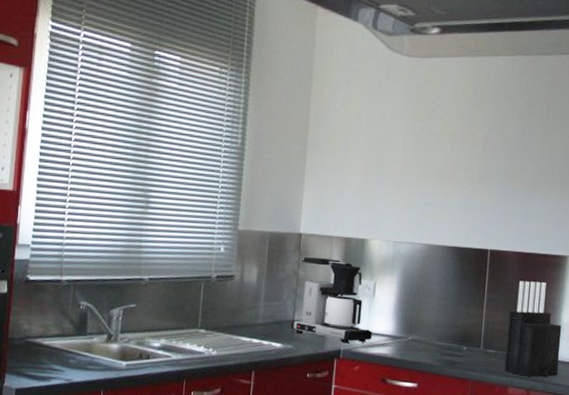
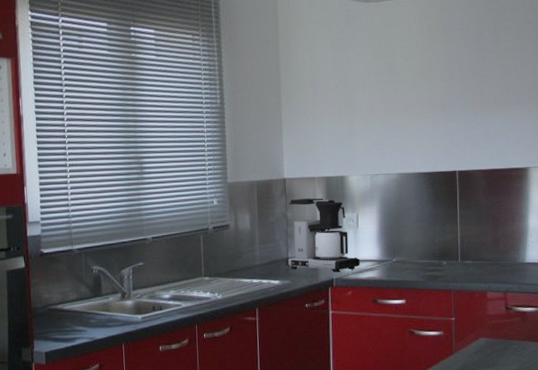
knife block: present [504,281,562,378] -> none [481,194,530,281]

